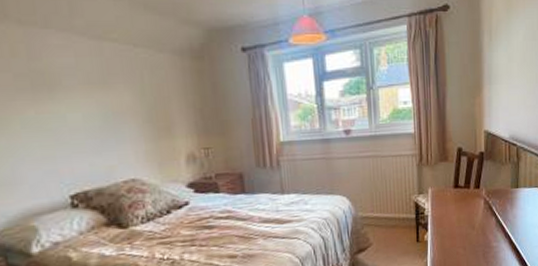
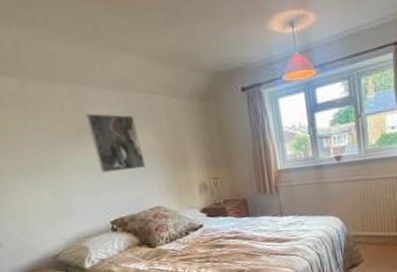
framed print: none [43,63,120,136] -> present [85,113,145,173]

